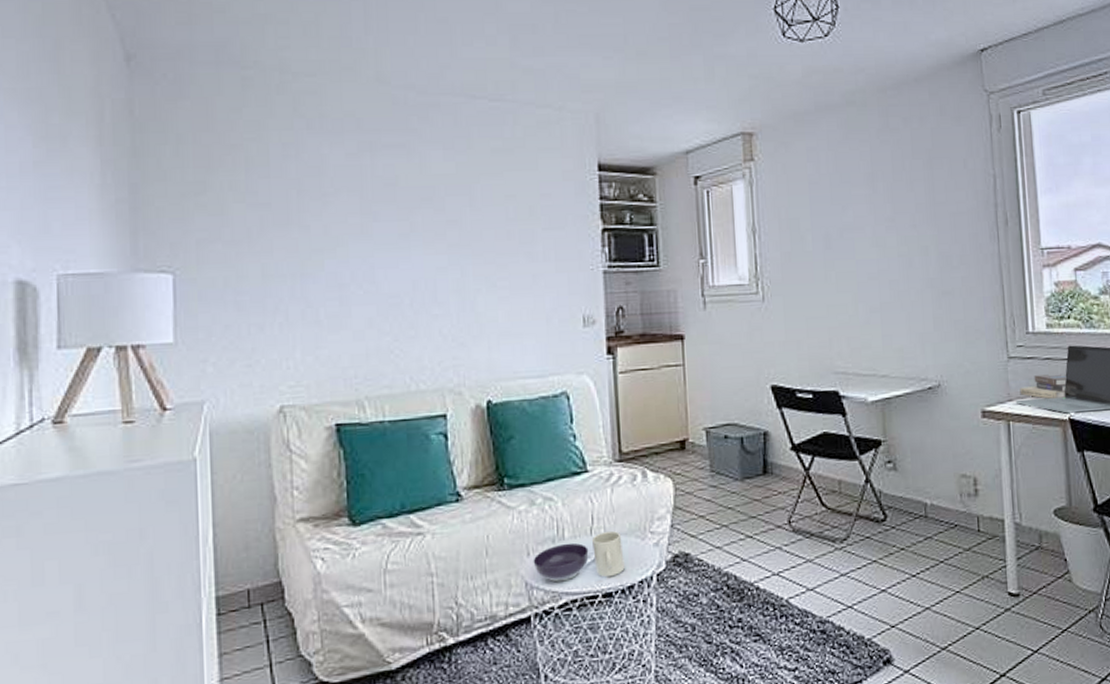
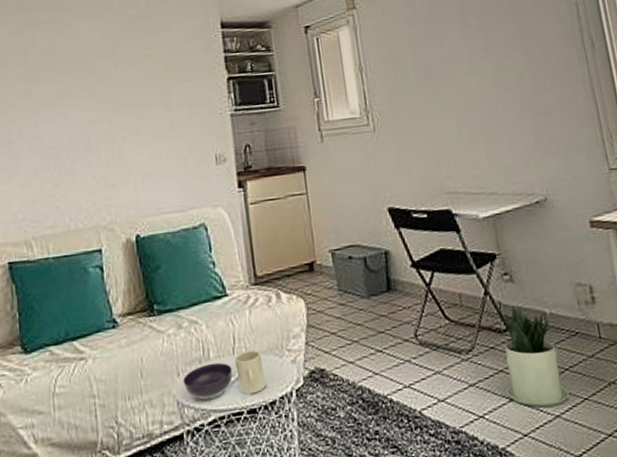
planter: none [877,494,941,599] -> present [502,304,569,407]

